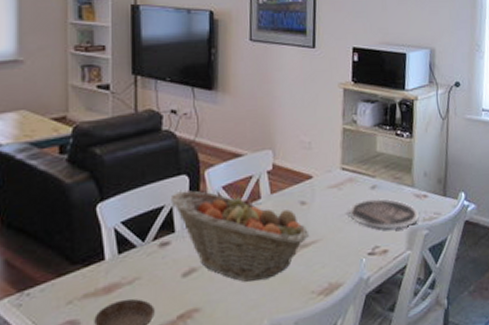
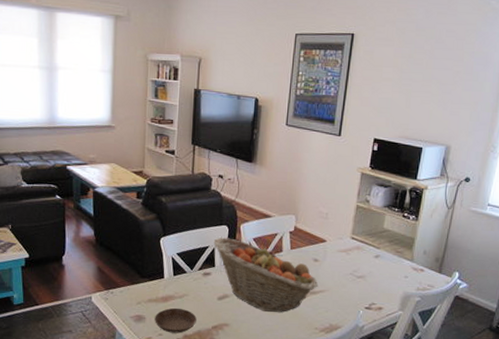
plate: present [349,197,419,230] -> none [353,265,414,294]

